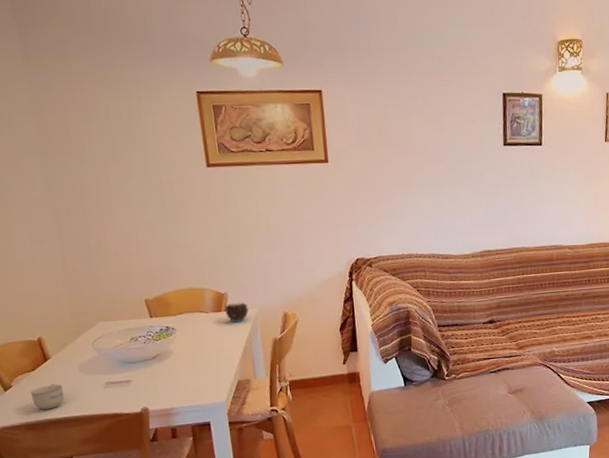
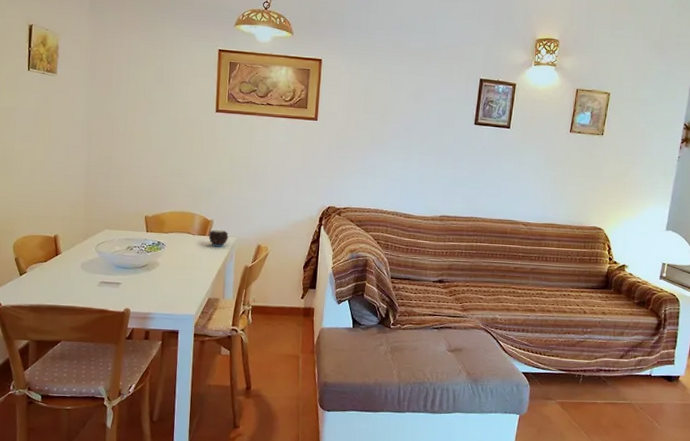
cup: present [30,383,65,409] -> none [39,275,66,296]

